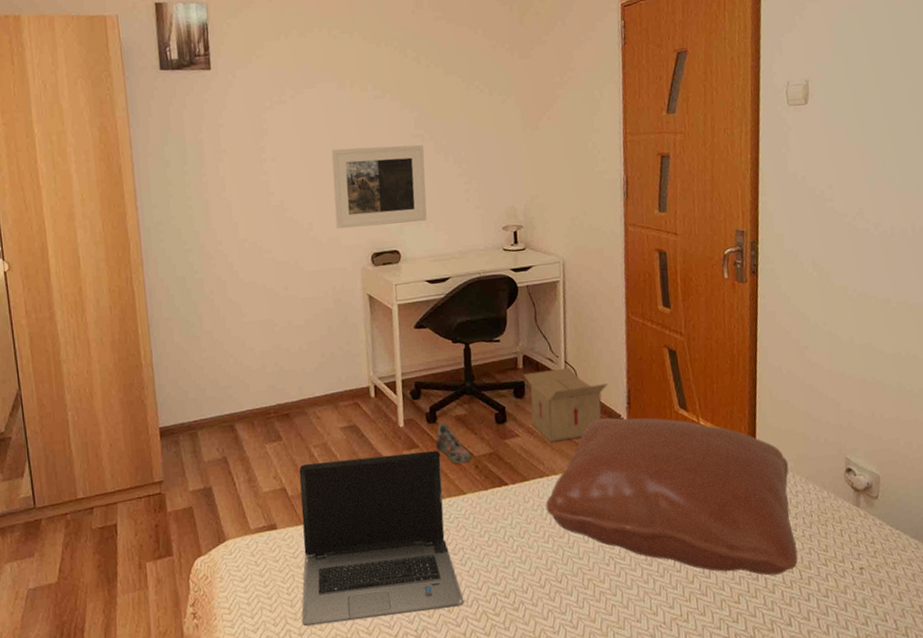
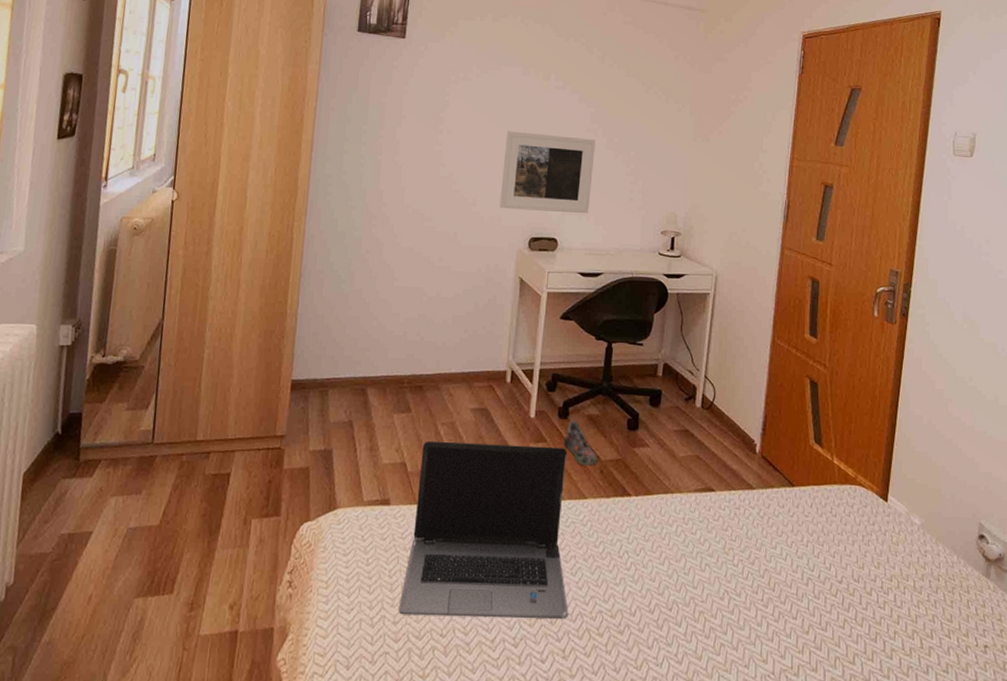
cardboard box: present [523,368,608,442] -> none [661,382,746,459]
pillow: present [546,417,798,576] -> none [666,440,920,639]

